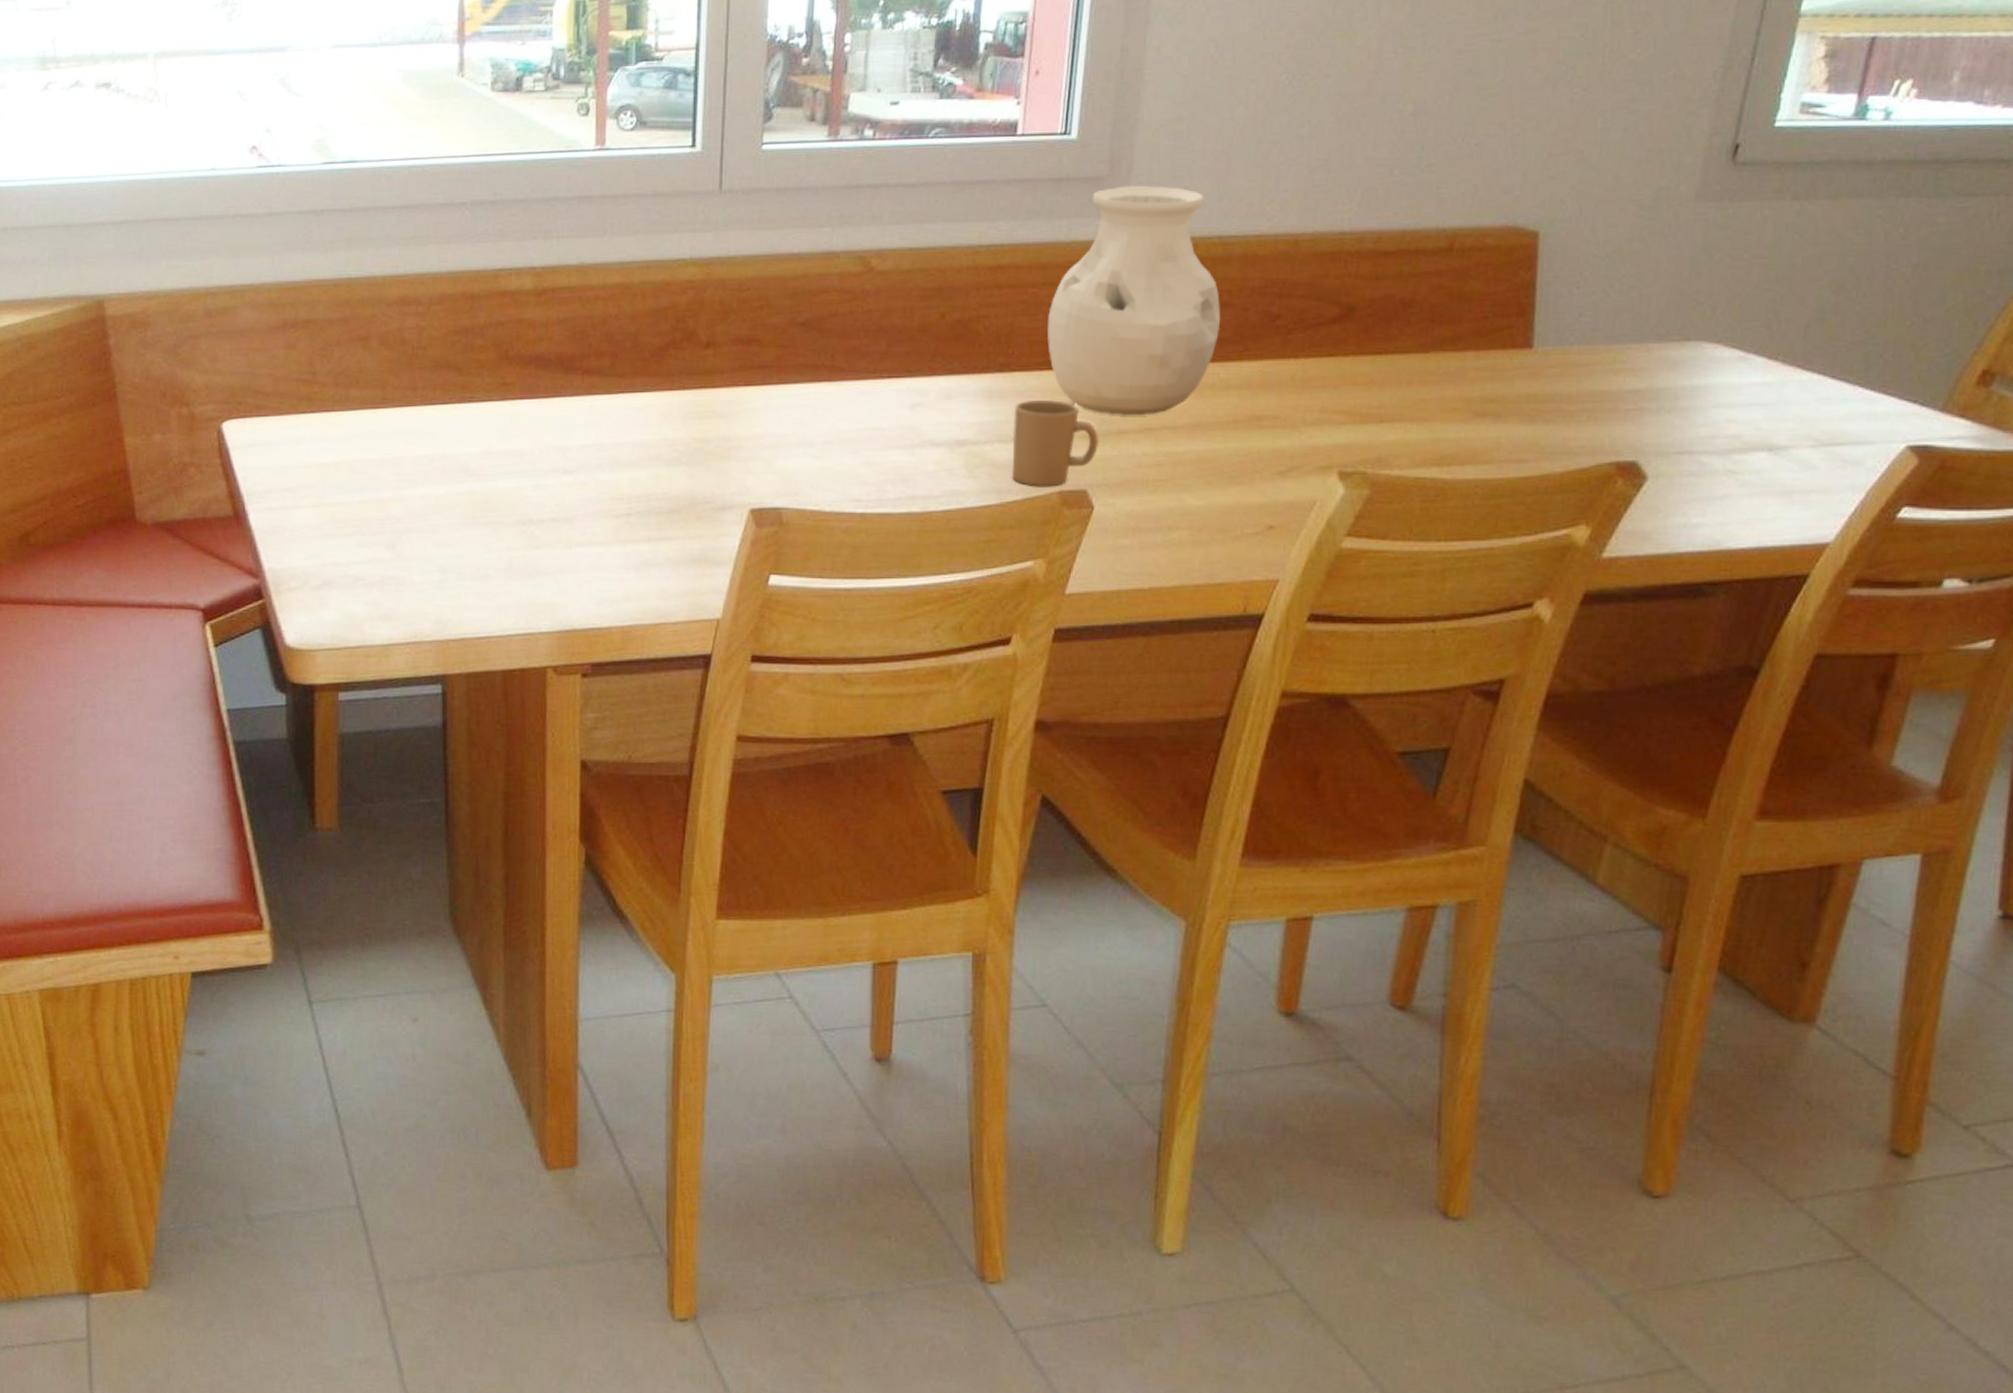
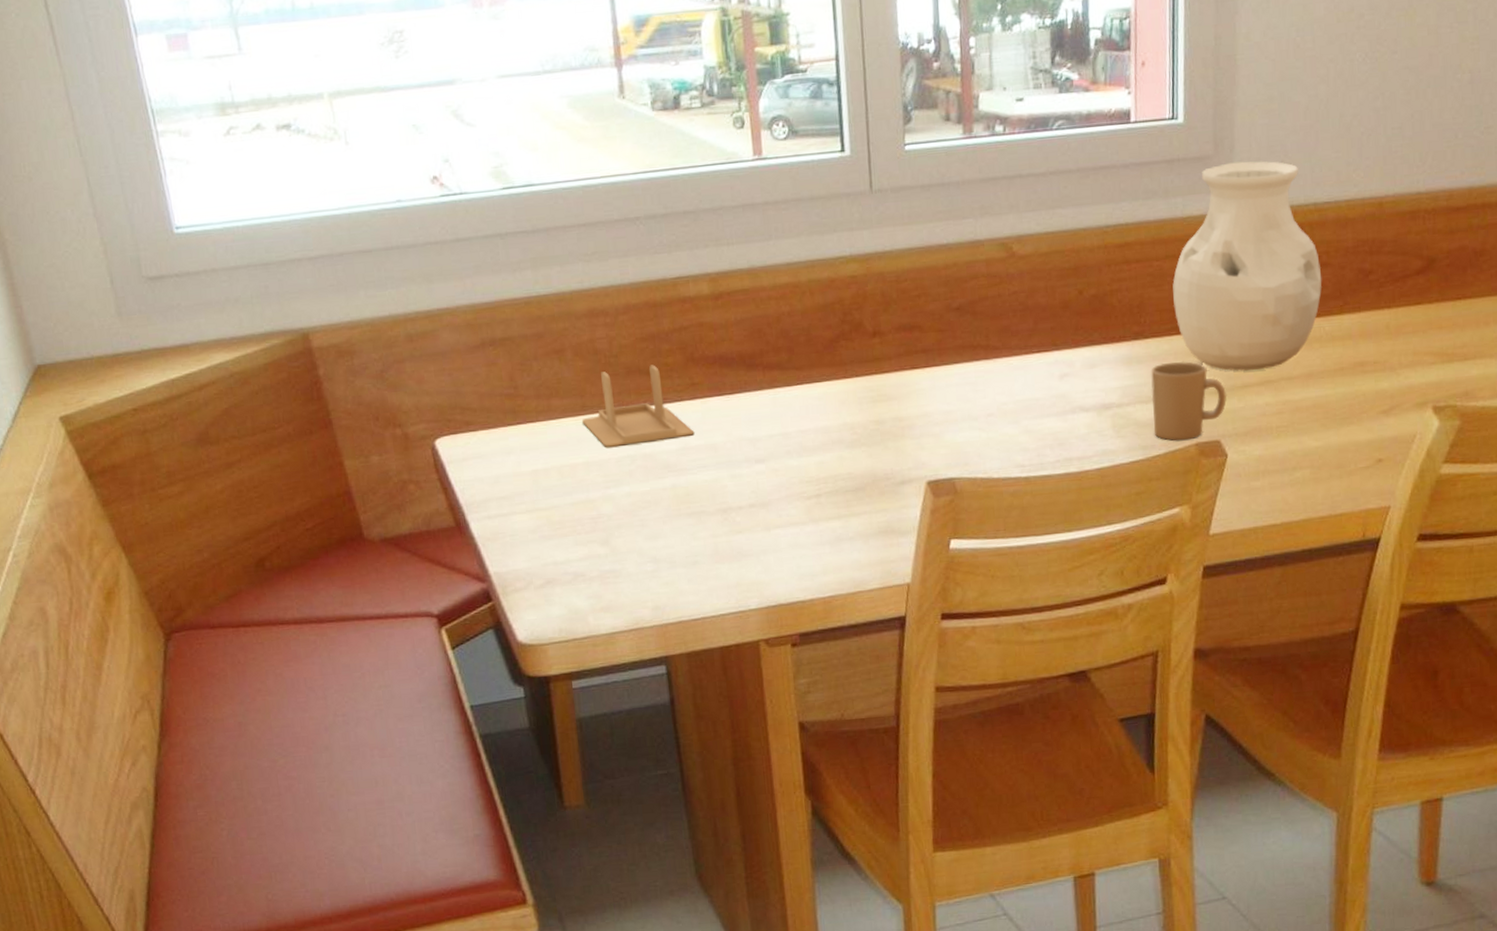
napkin holder: none [380,360,500,444] -> present [581,365,695,447]

